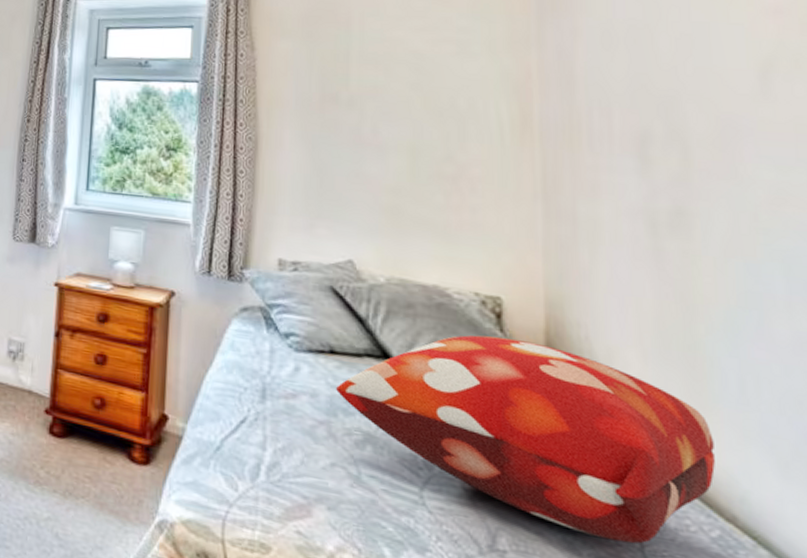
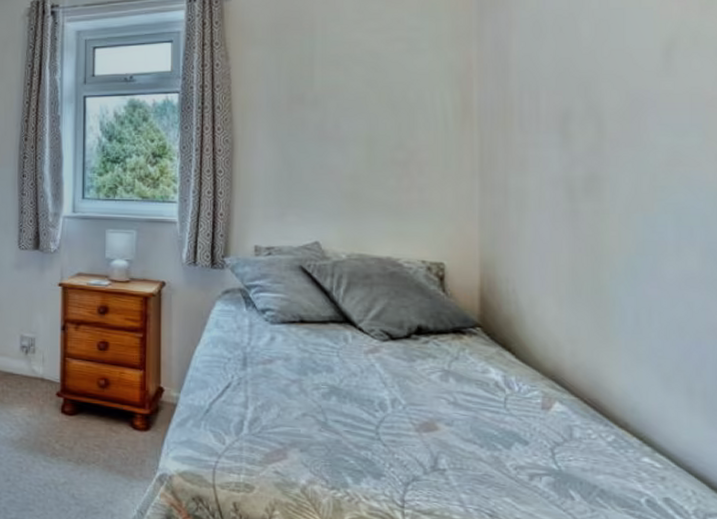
decorative pillow: present [336,335,715,544] -> none [306,296,613,453]

